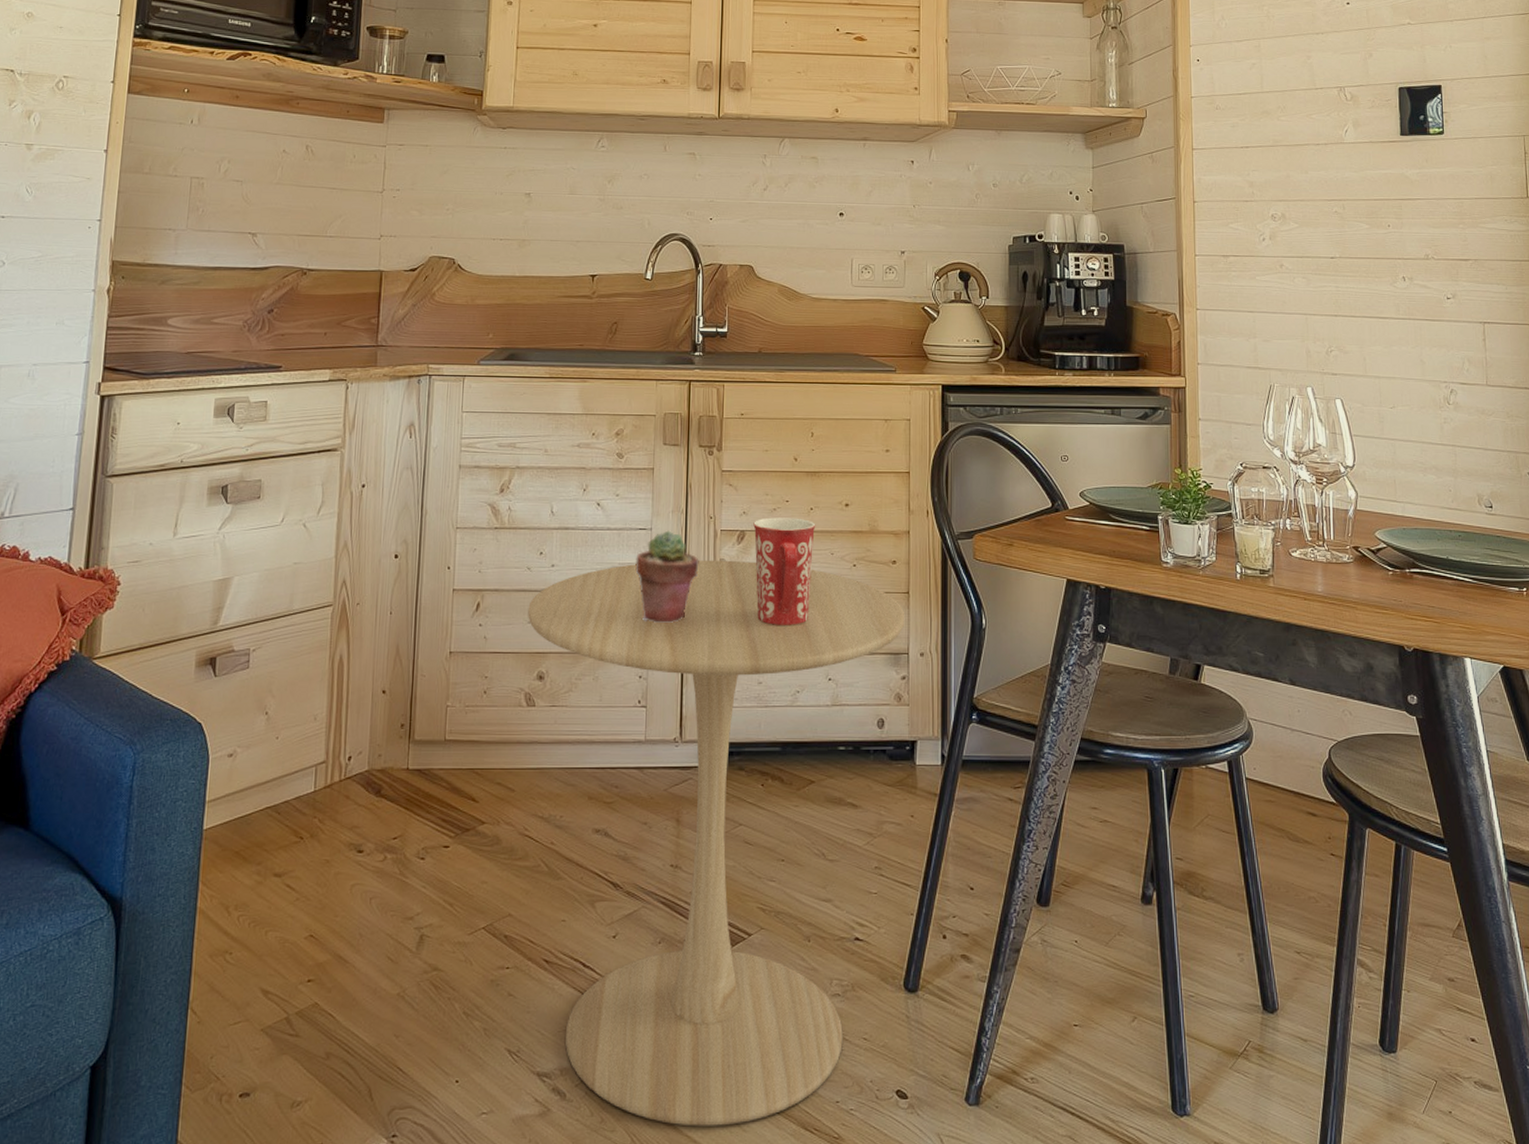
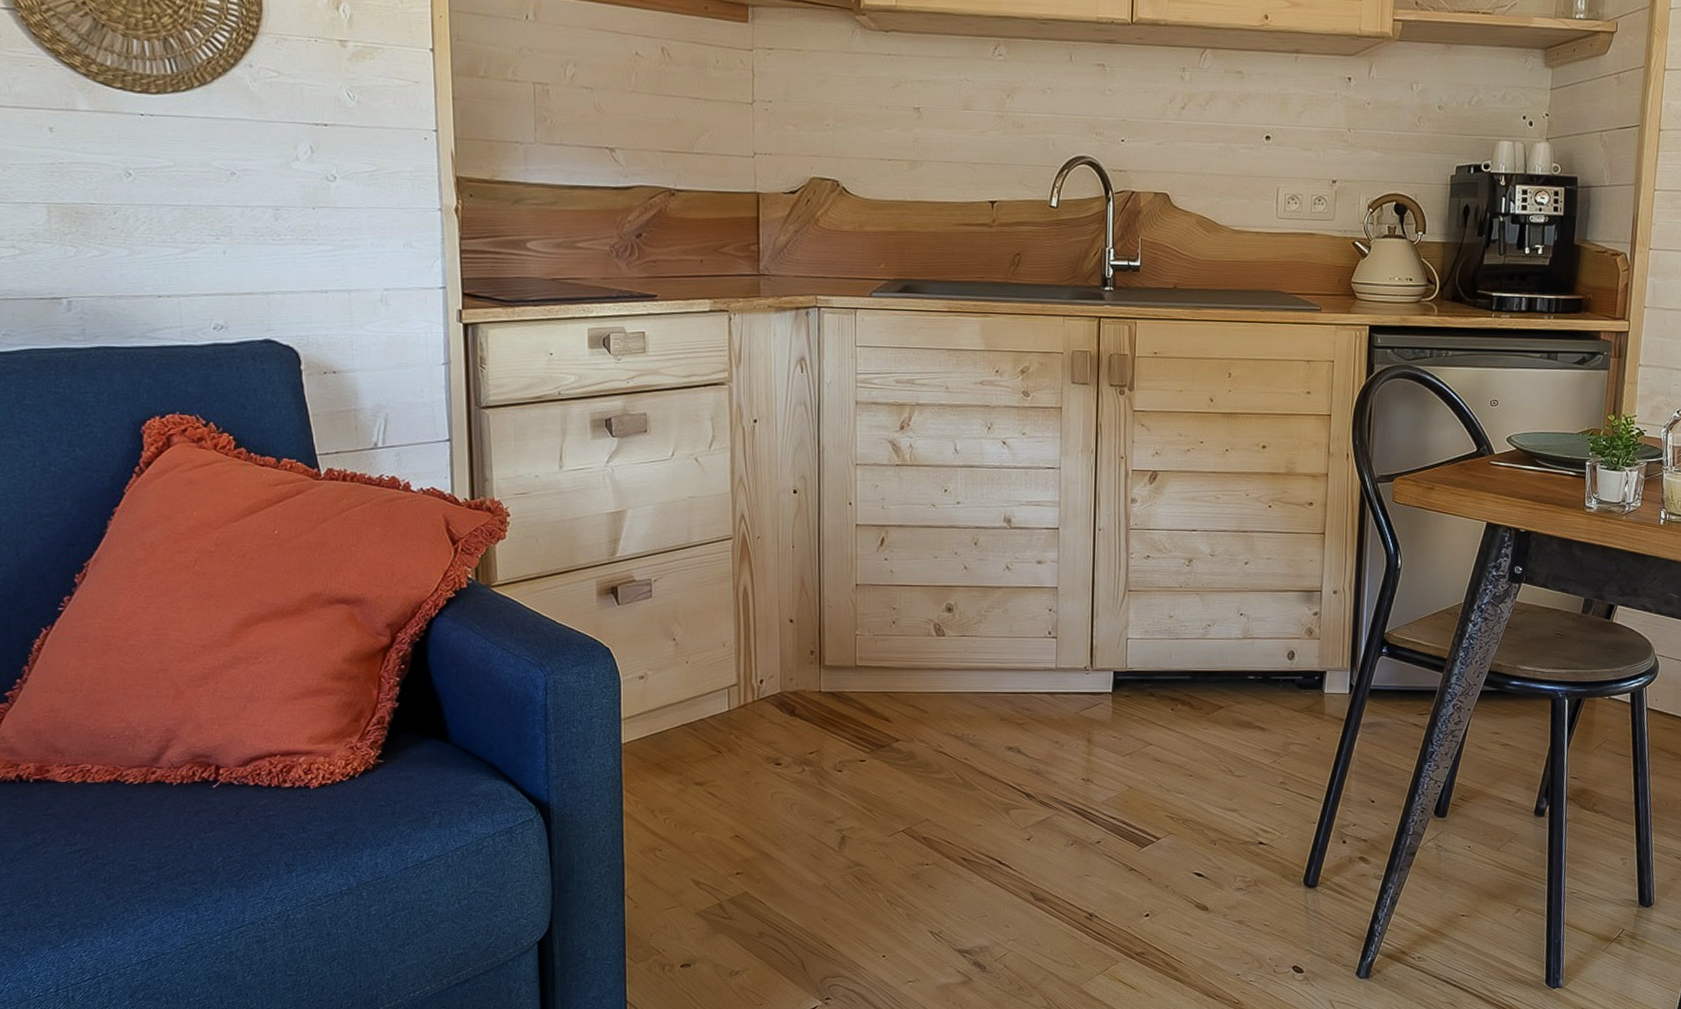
side table: present [528,560,905,1126] -> none [934,499,1320,993]
potted succulent: present [635,530,699,624] -> none [1044,469,1110,561]
mug: present [753,517,816,625] -> none [1166,458,1231,563]

